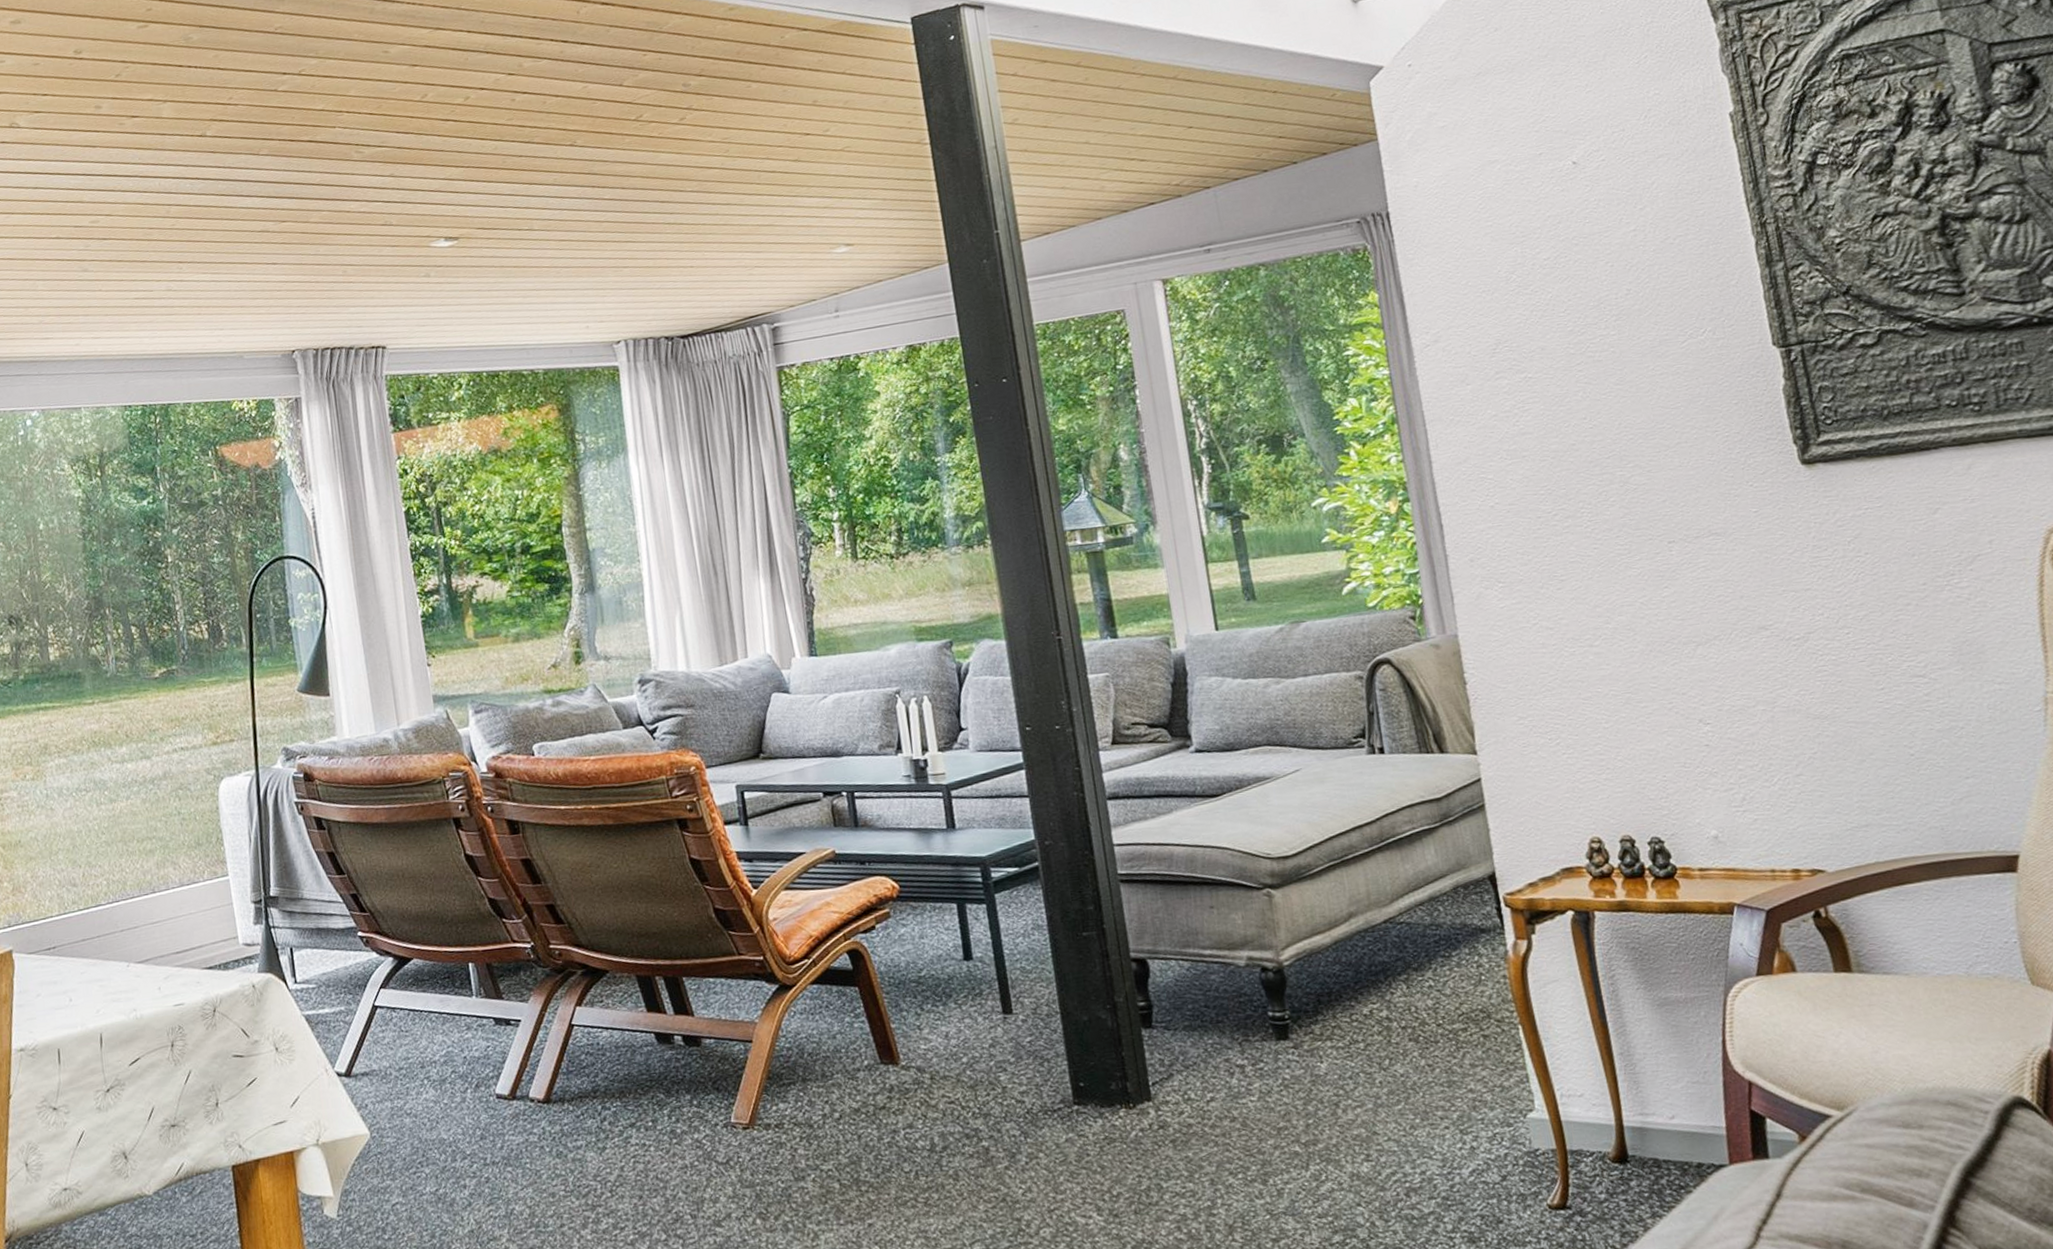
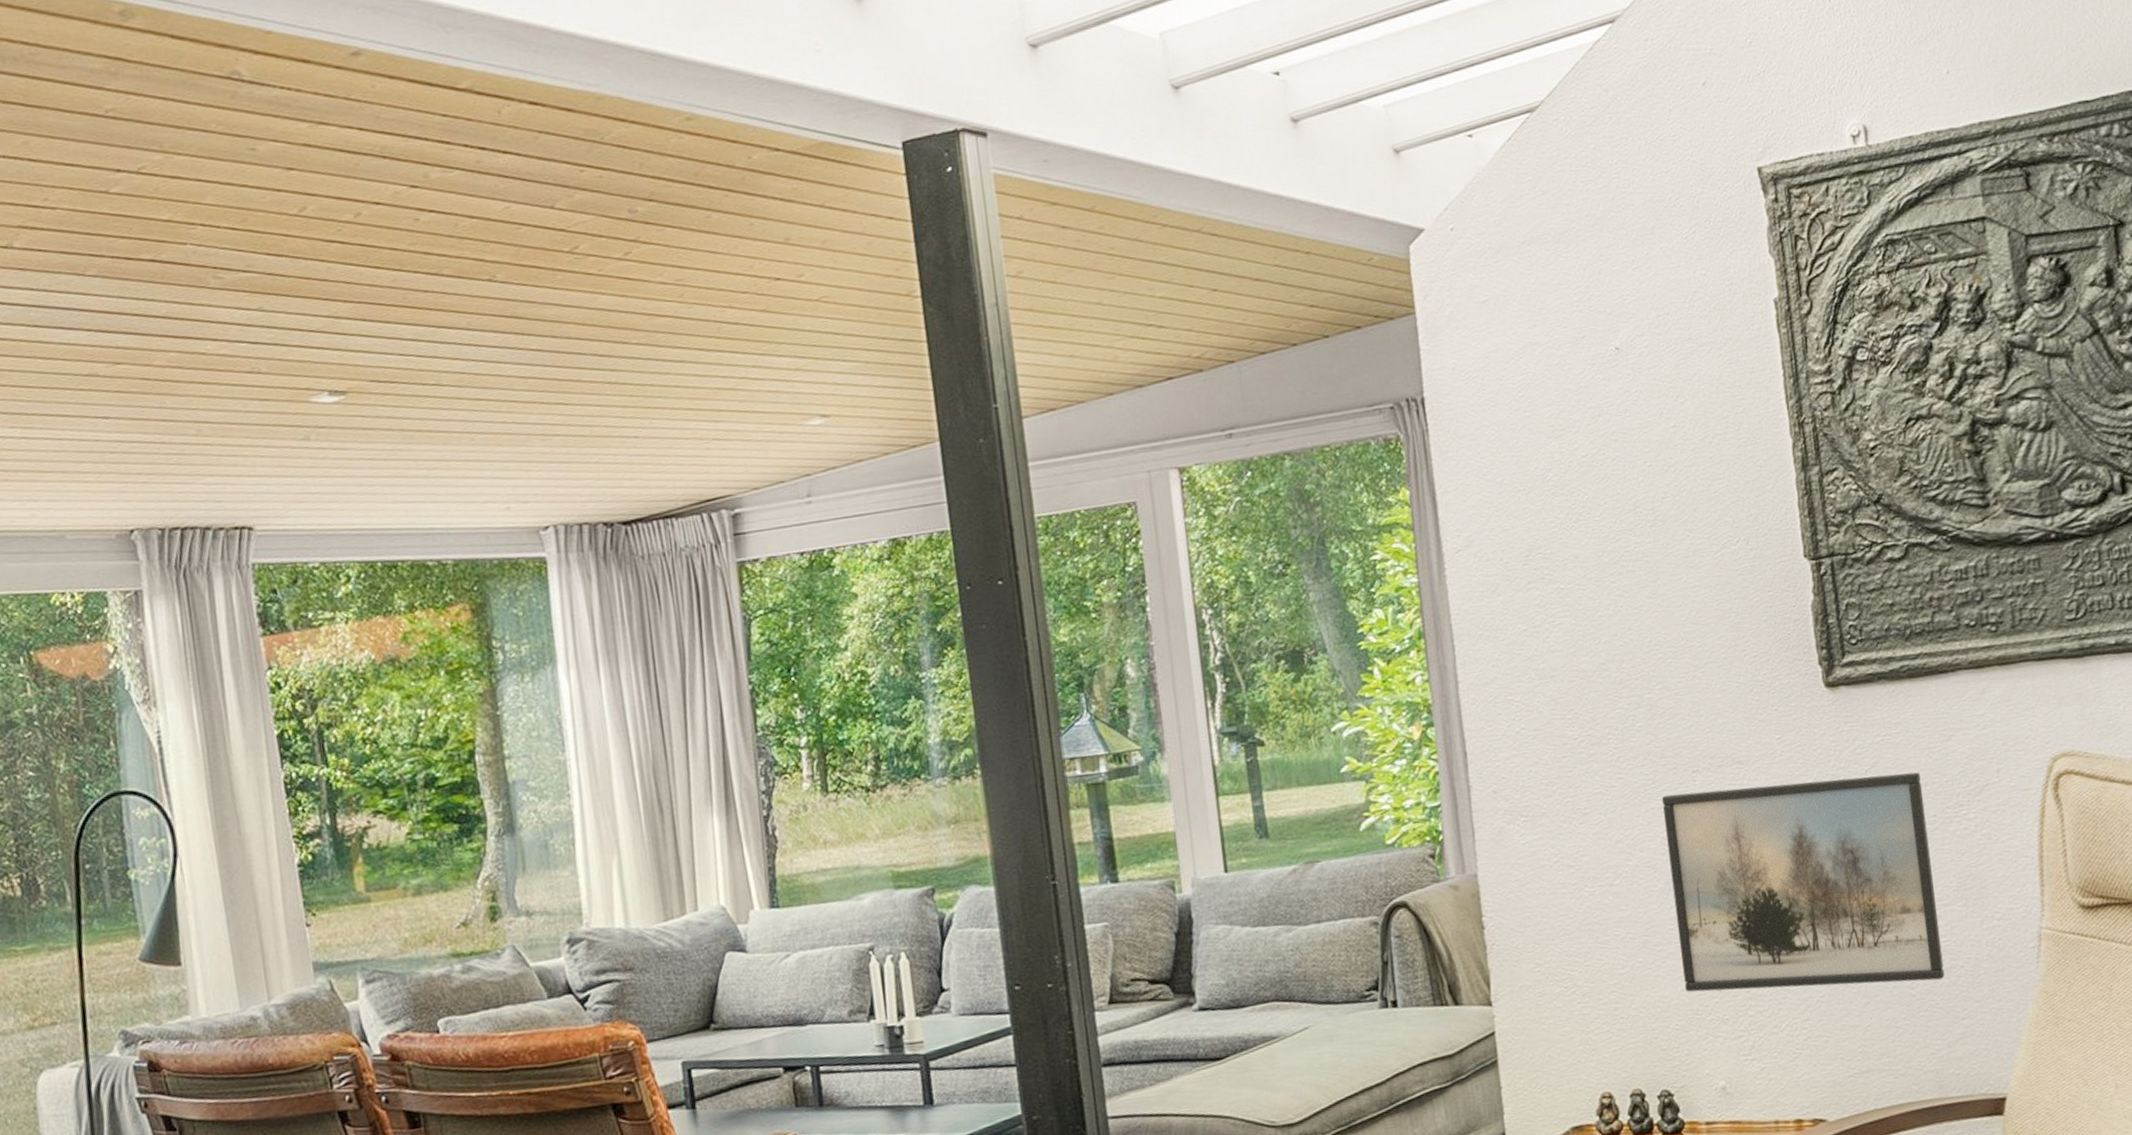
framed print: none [1638,543,1945,747] -> present [1661,772,1945,992]

